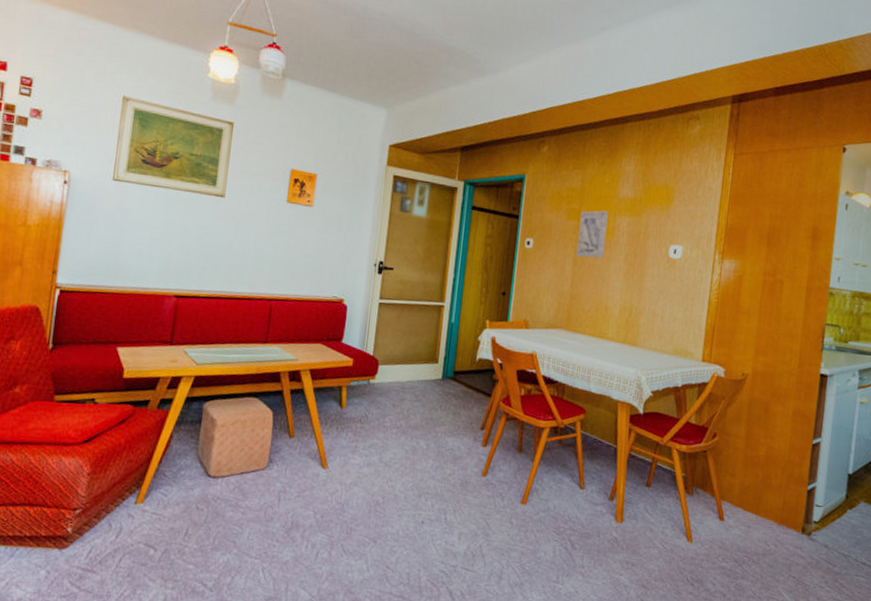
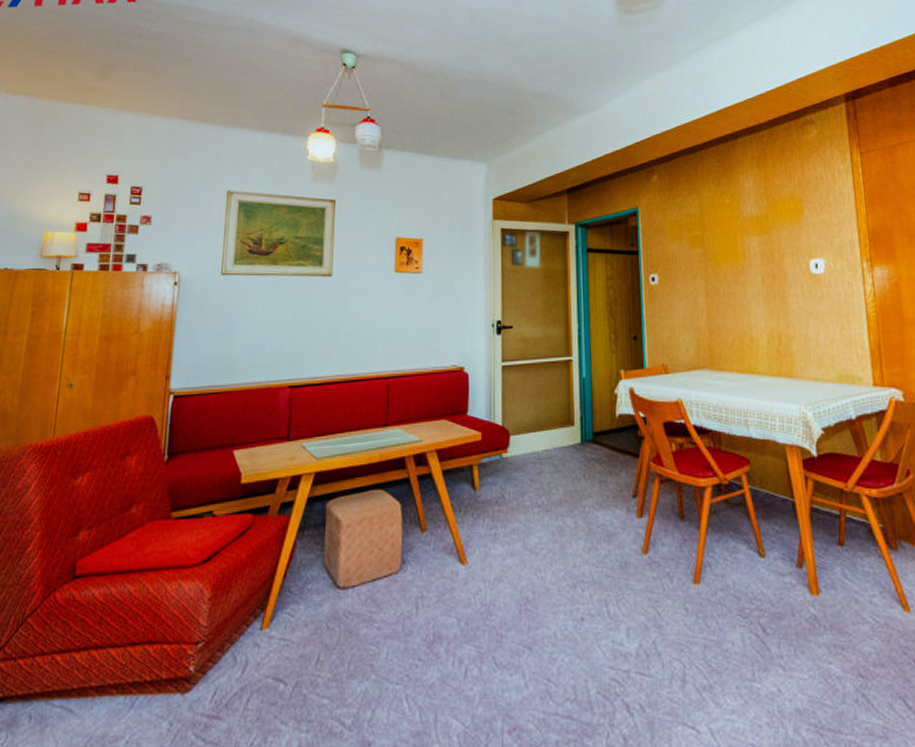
wall art: present [576,210,608,259] -> none [704,233,738,287]

